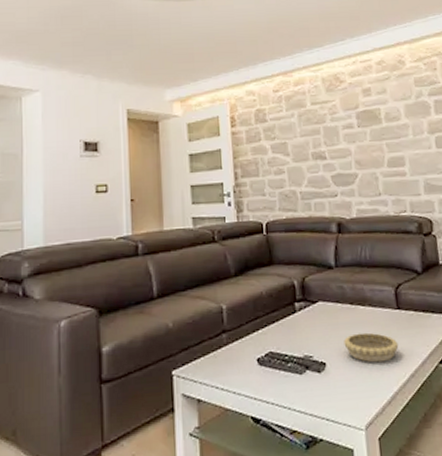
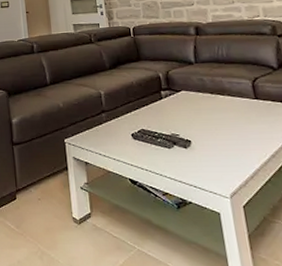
decorative bowl: present [343,332,399,363] -> none [206,117,259,143]

